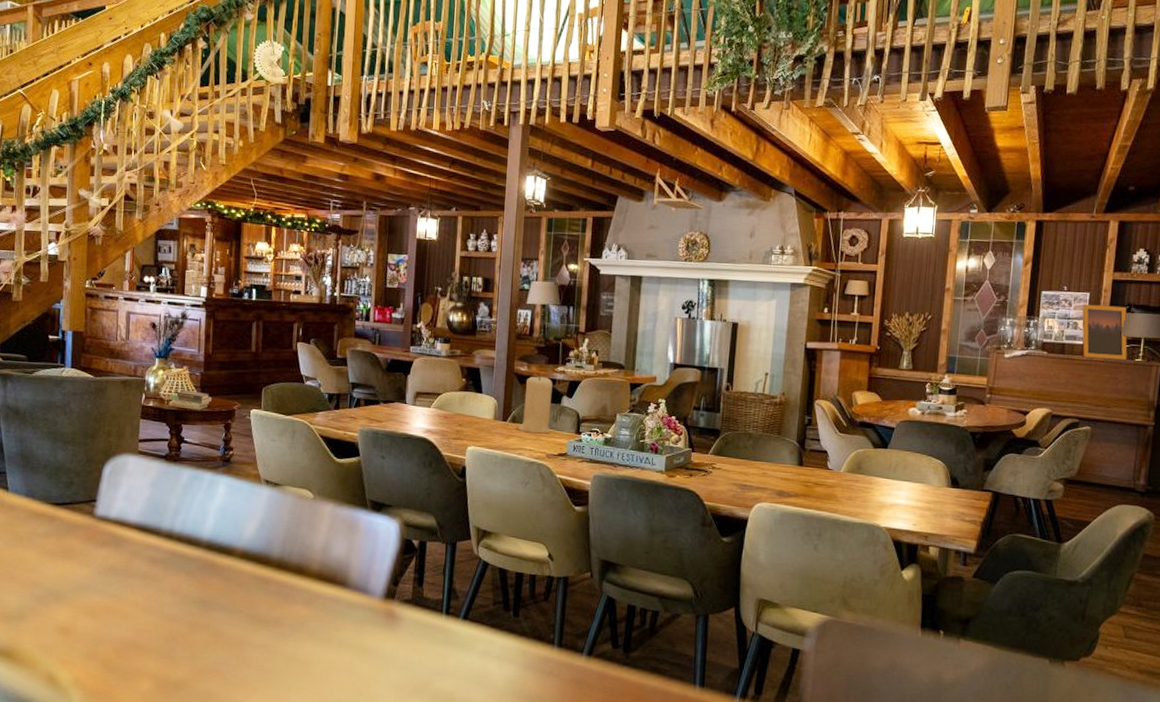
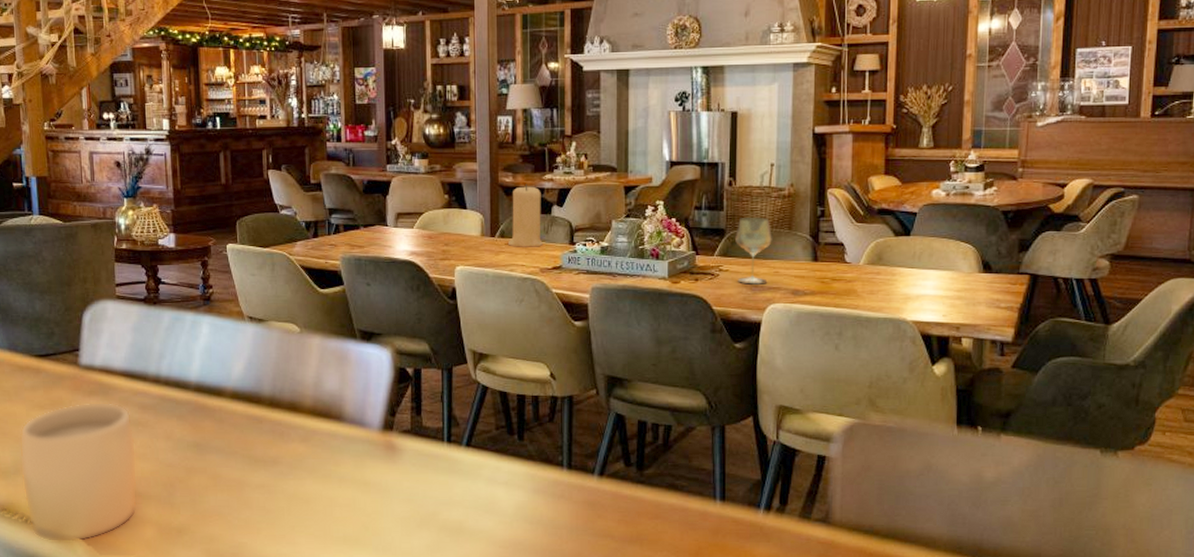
mug: none [24,552,143,691] -> present [19,401,138,543]
books: present [169,390,211,410] -> none [142,229,185,249]
wine glass: none [729,420,763,484] -> present [735,218,772,284]
picture frame: present [1082,304,1128,361] -> none [1123,58,1178,120]

